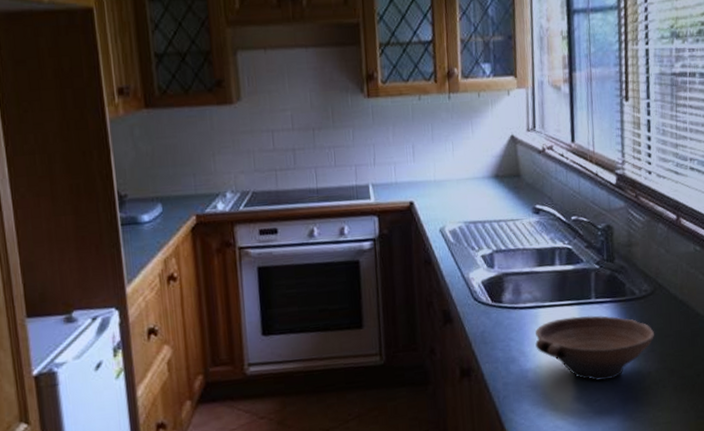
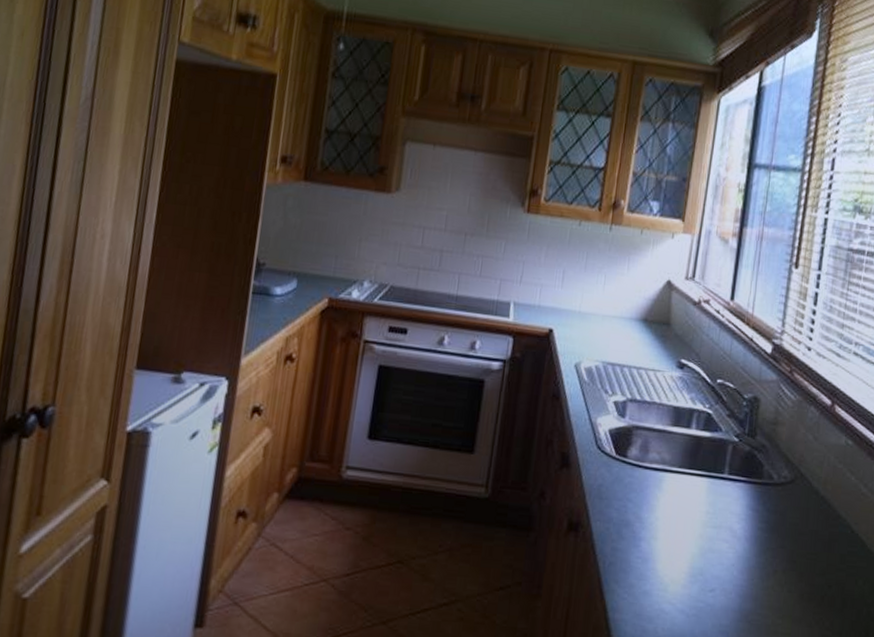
bowl: present [535,315,654,382] -> none [654,488,787,570]

